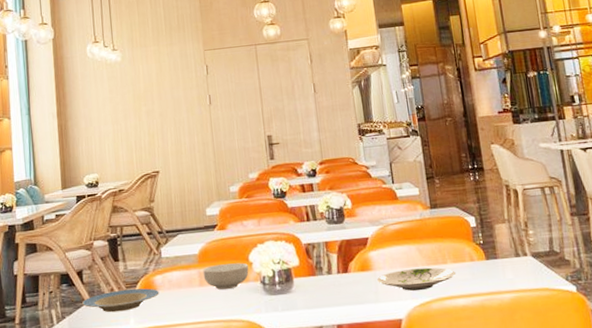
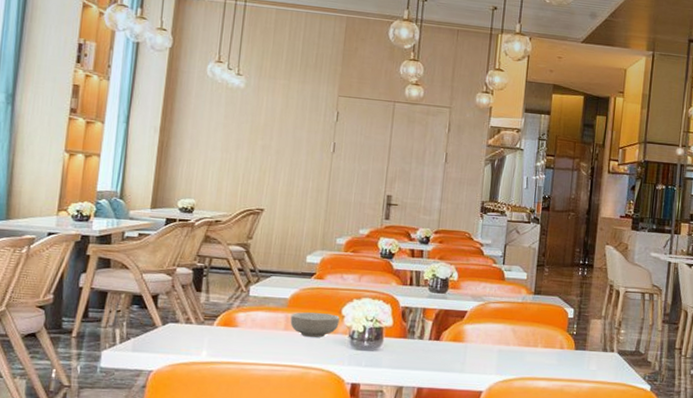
plate: present [81,288,159,313] -> none [151,320,240,343]
plate: present [377,267,457,291] -> none [467,346,544,368]

